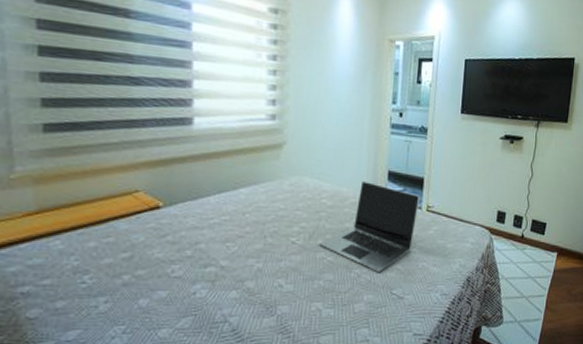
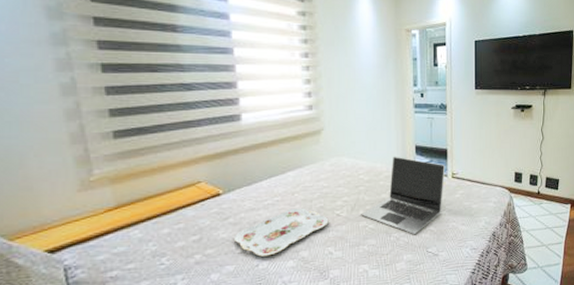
serving tray: none [169,230,282,283] -> present [233,208,329,257]

